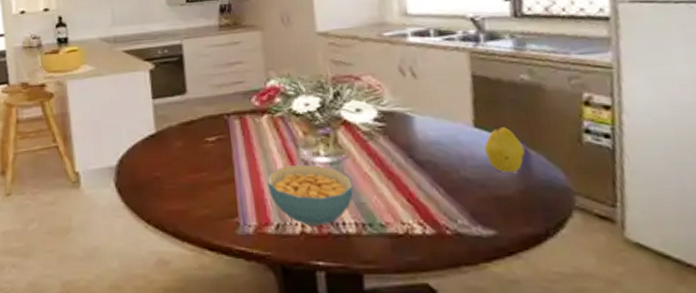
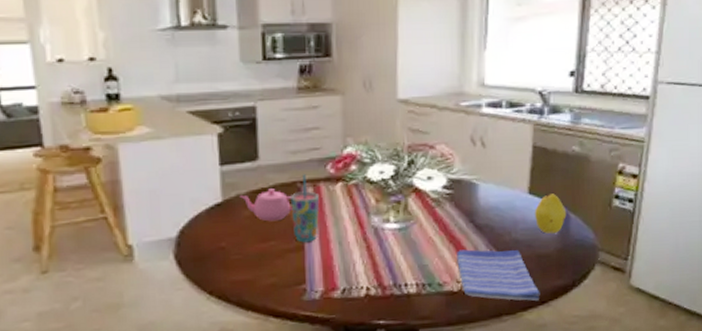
teapot: none [171,121,221,153] -> present [239,189,293,222]
cup: none [218,107,248,175] -> present [291,174,320,243]
cereal bowl: present [267,164,353,226] -> none [337,230,417,289]
dish towel: none [397,187,506,252] -> present [457,249,540,302]

